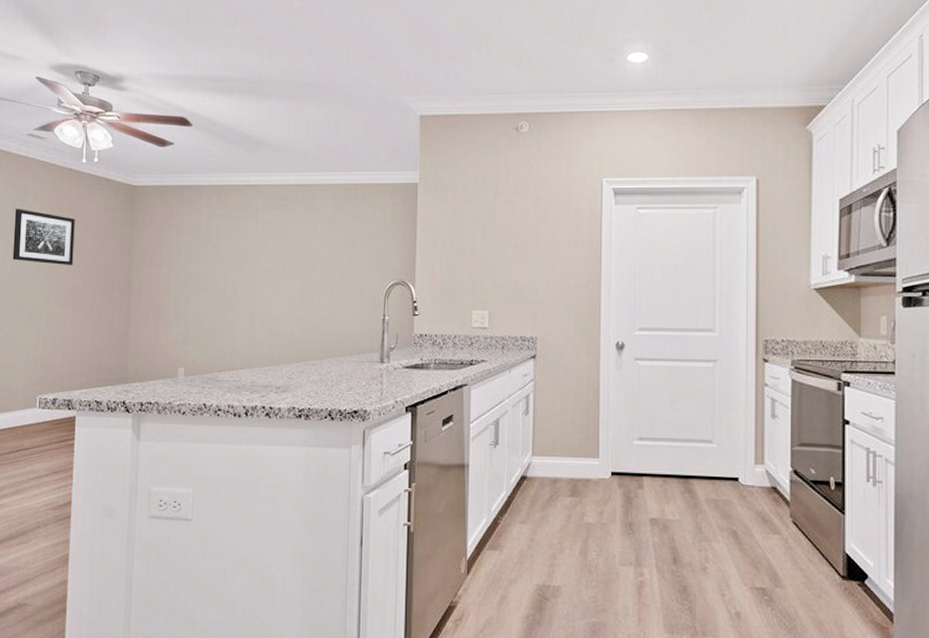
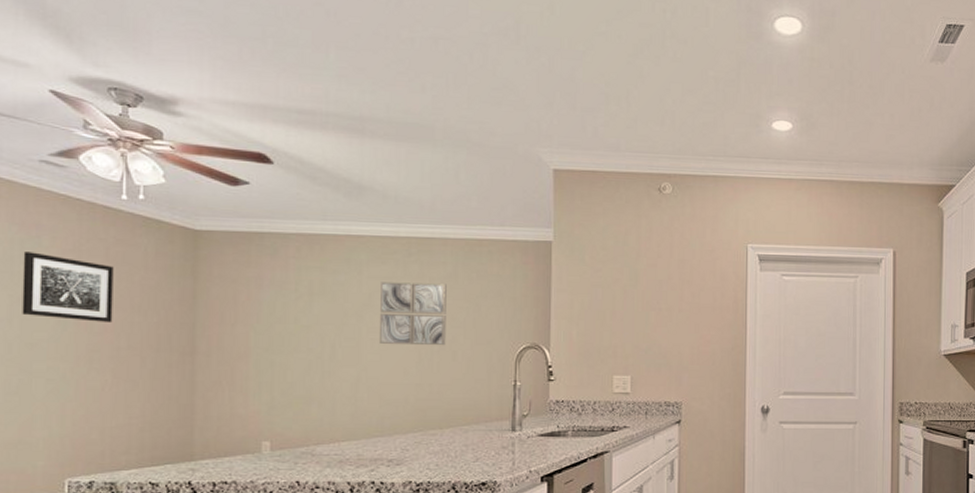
wall art: none [270,226,327,283] -> present [378,282,447,346]

